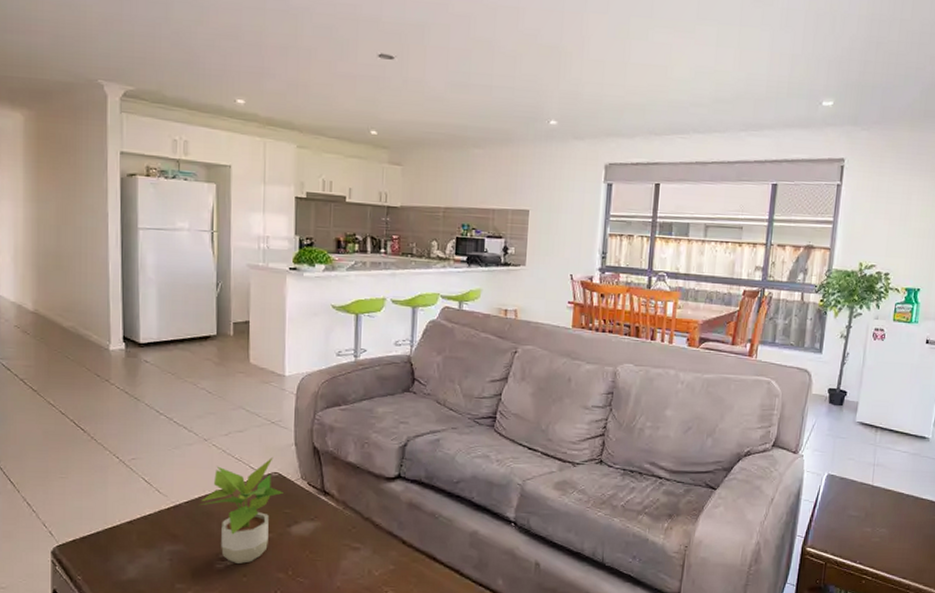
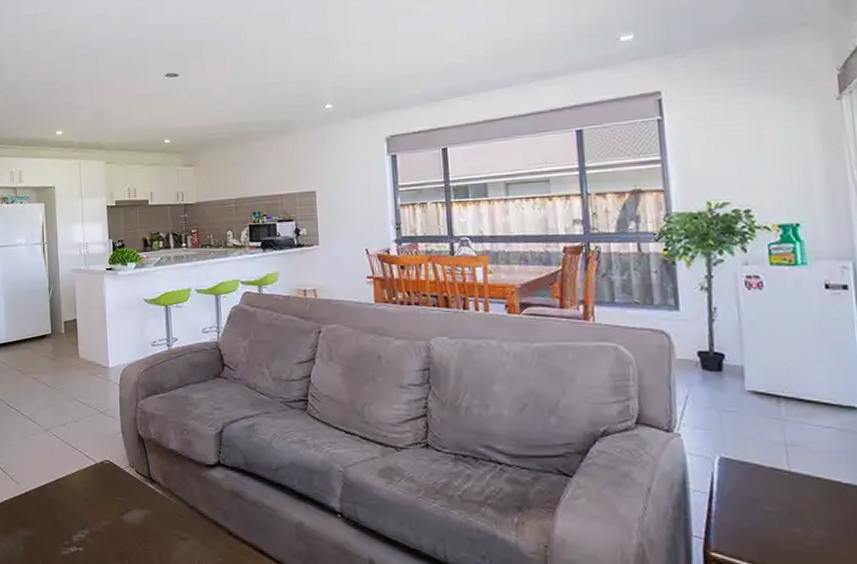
potted plant: present [198,456,283,565] -> none [44,445,115,552]

